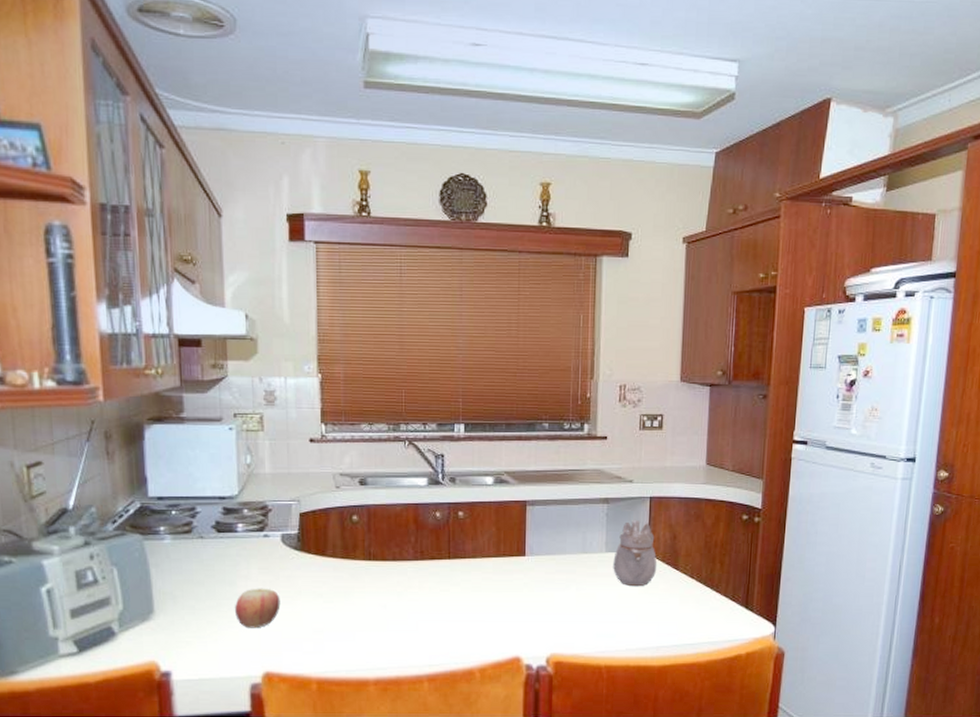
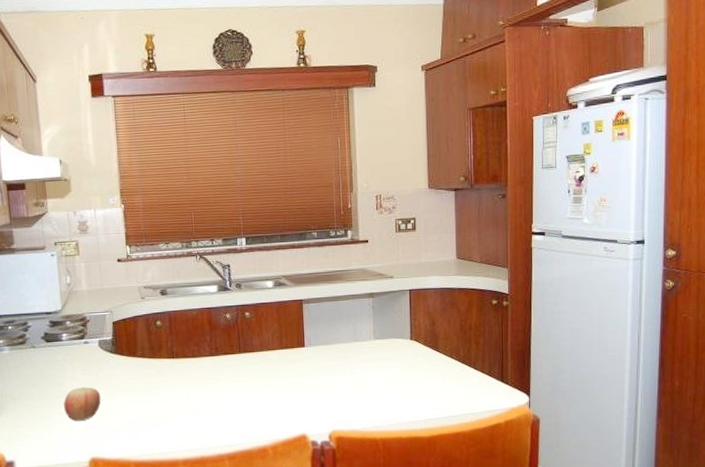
teapot: present [613,519,657,587] -> none [381,309,420,368]

